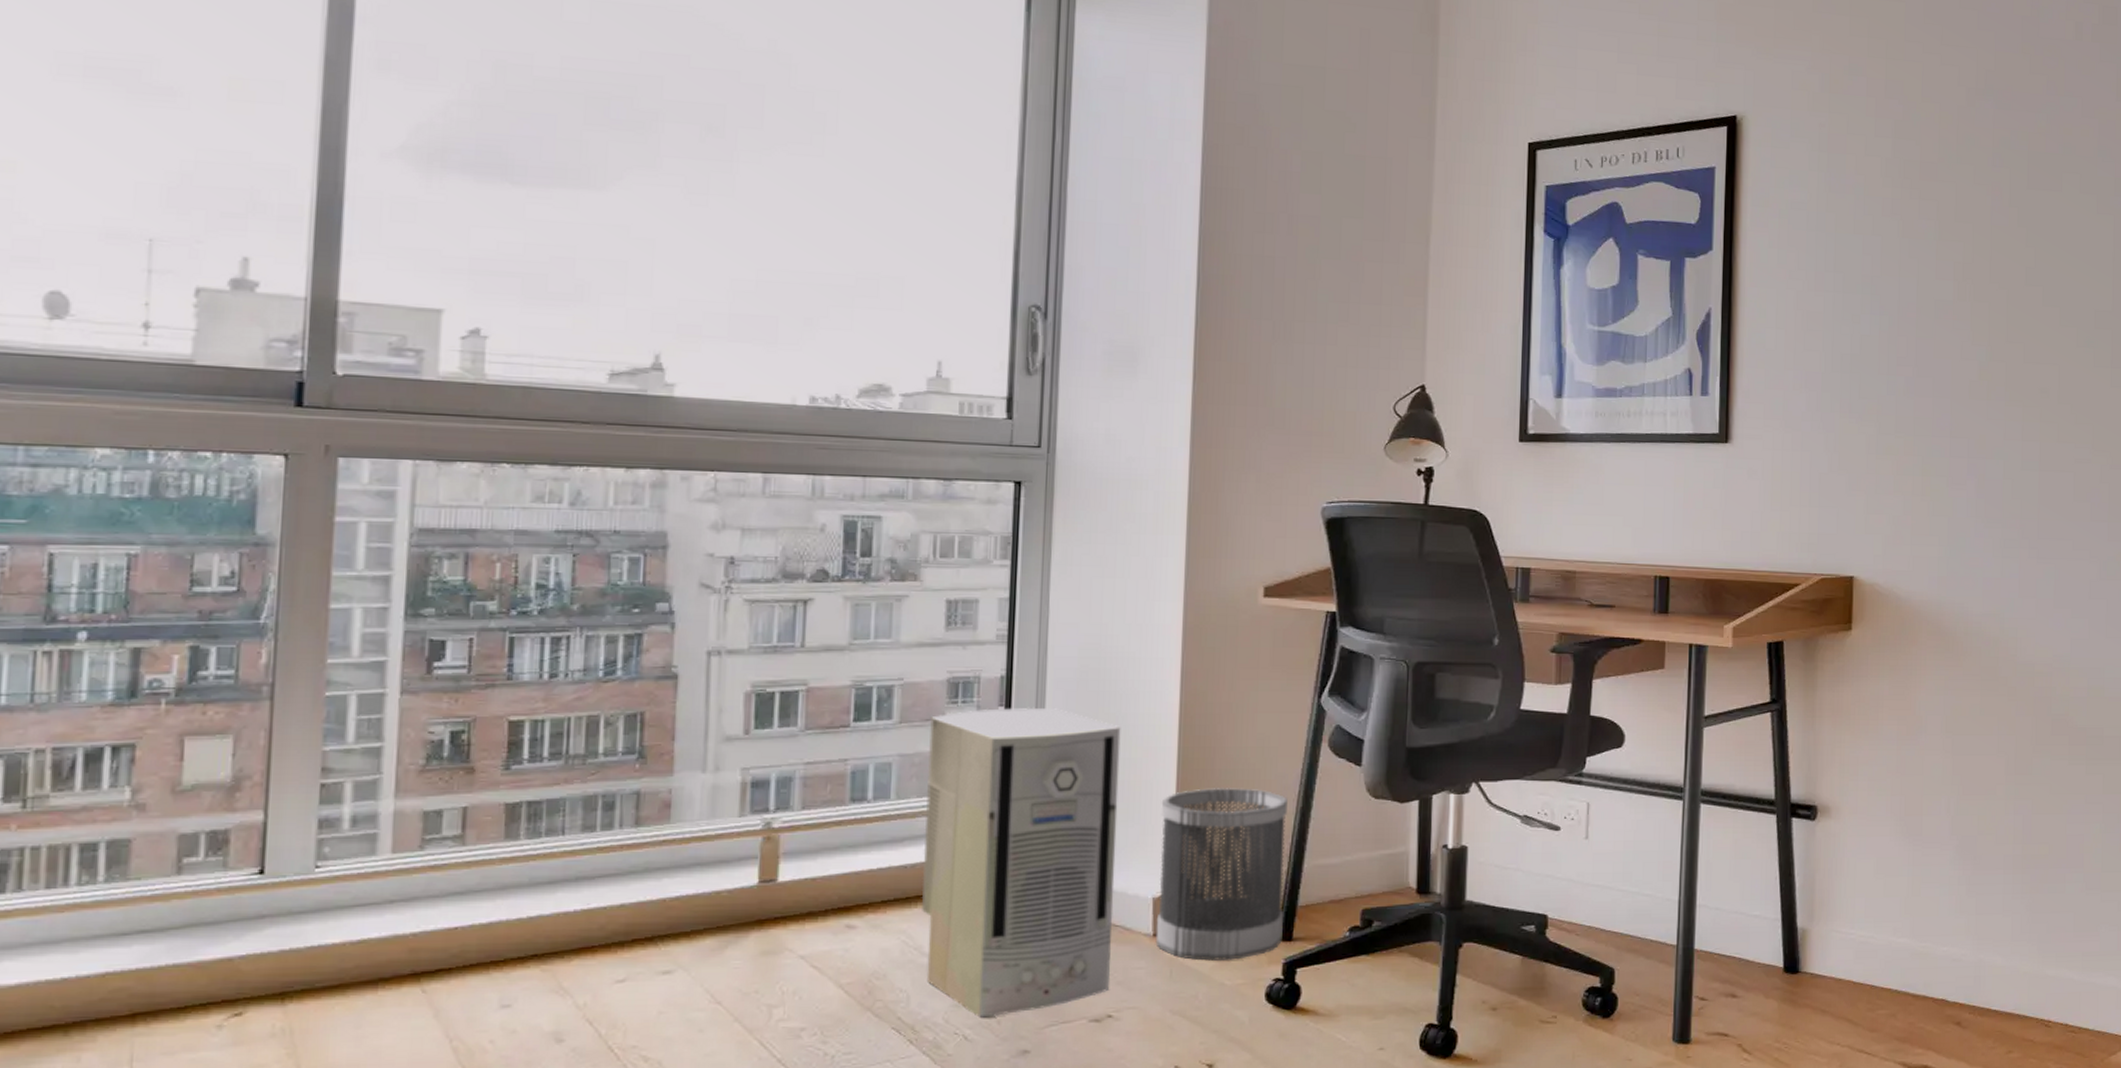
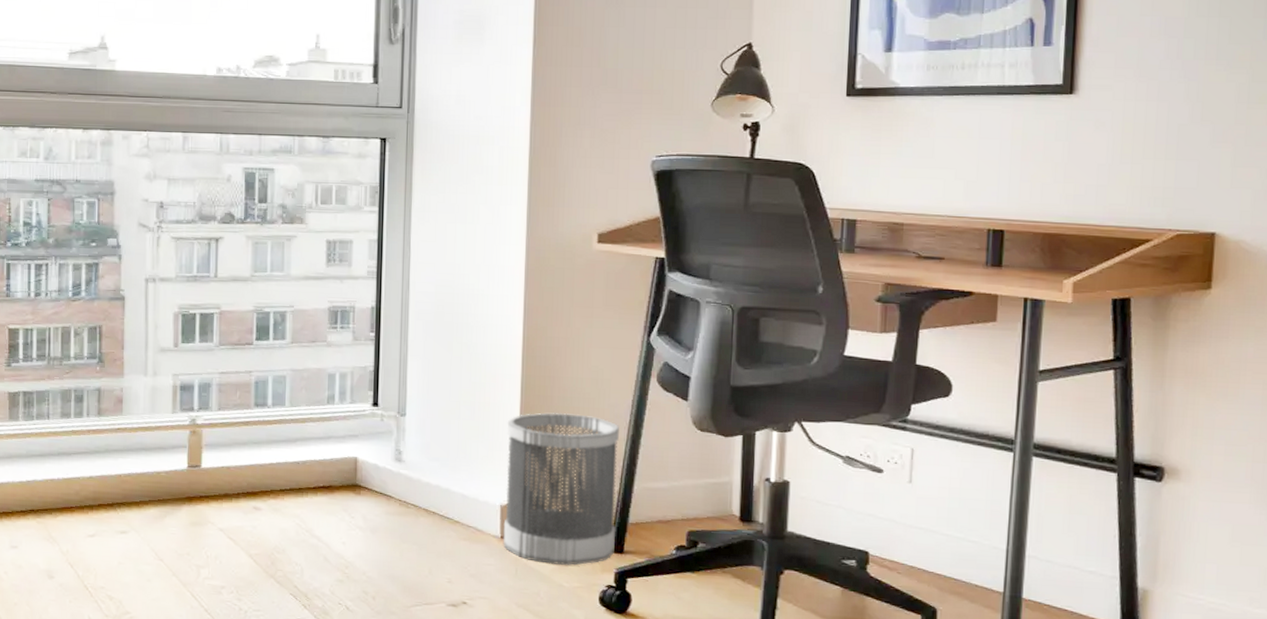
air purifier: present [921,707,1121,1018] -> none [310,334,472,594]

